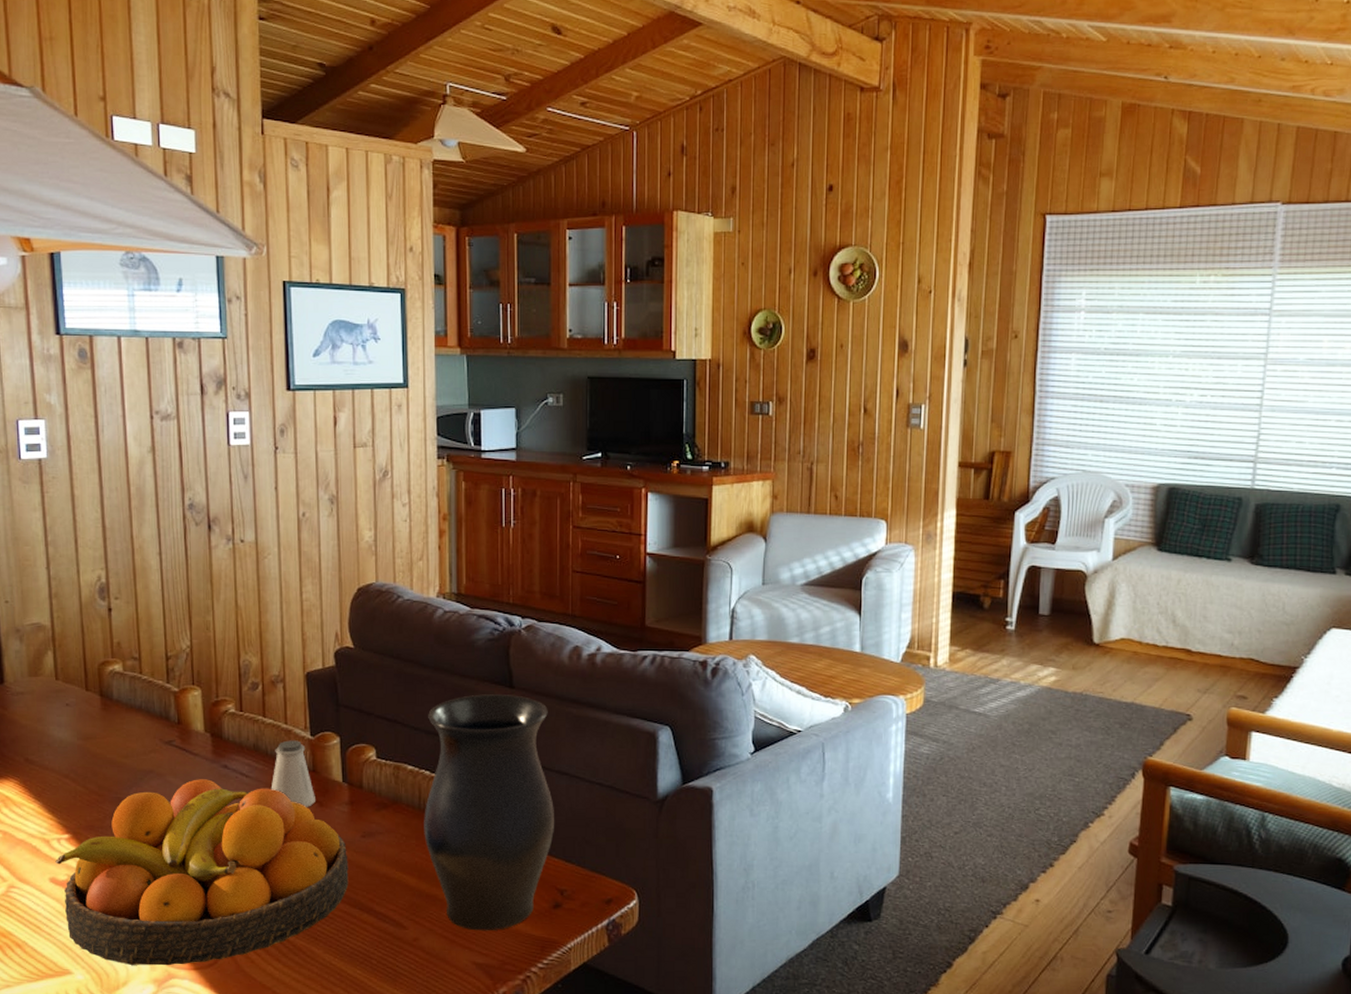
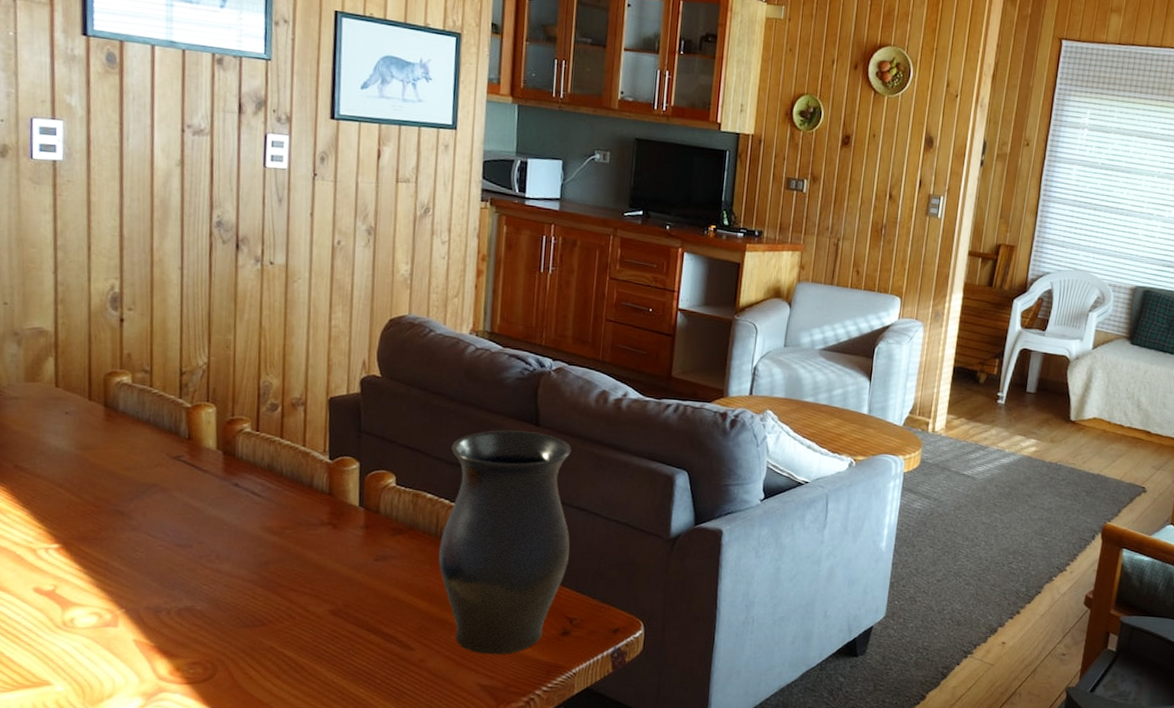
fruit bowl: present [55,779,349,966] -> none [41,495,359,680]
saltshaker: present [270,740,317,807] -> none [283,462,331,529]

